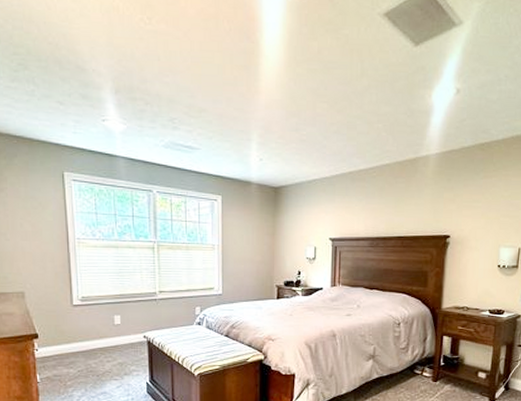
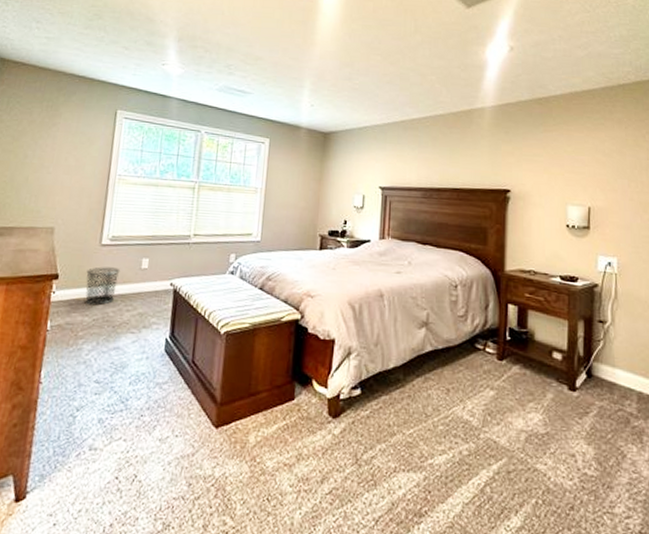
trash can: none [64,325,95,358] -> present [85,267,120,305]

